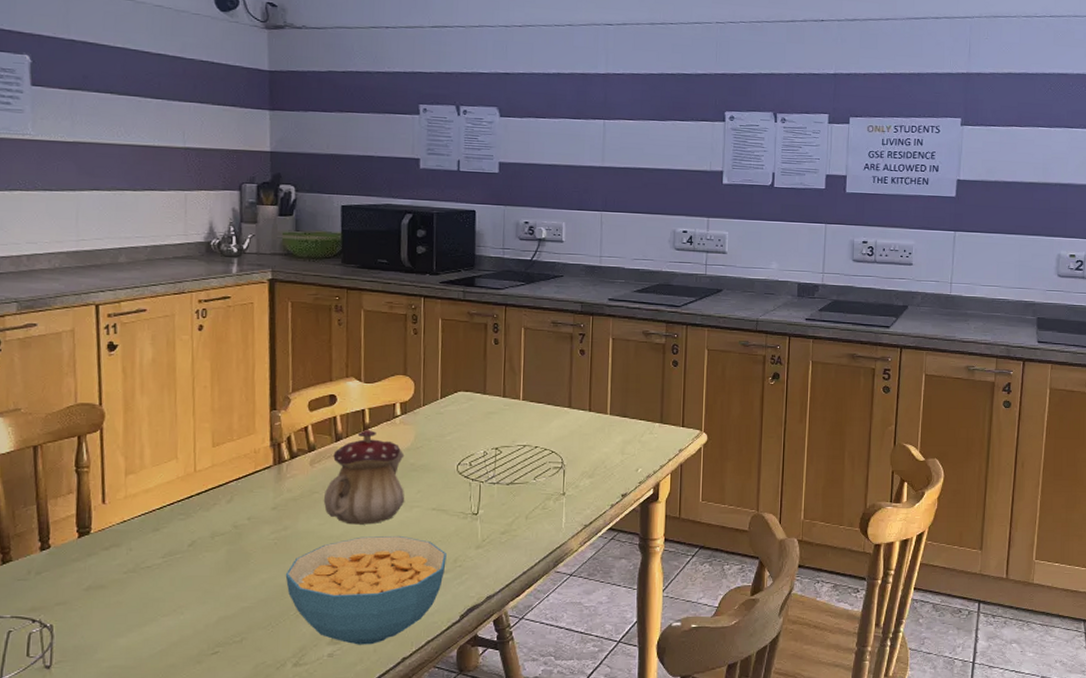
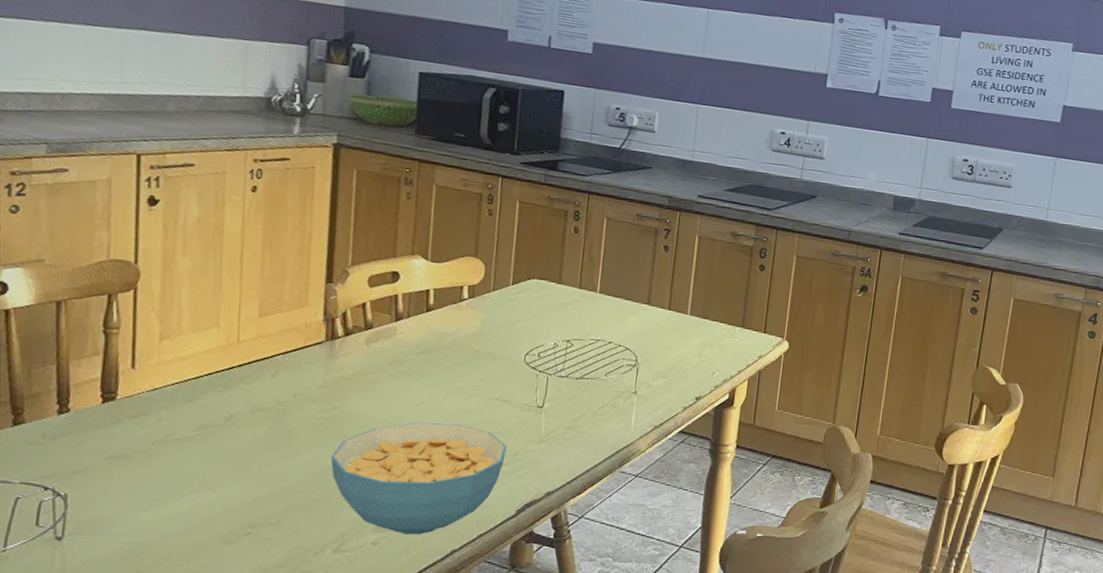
teapot: present [323,429,405,525] -> none [377,310,469,410]

